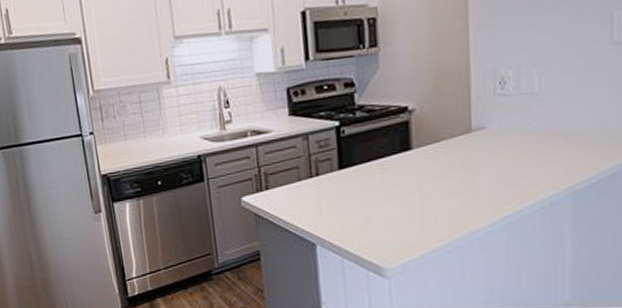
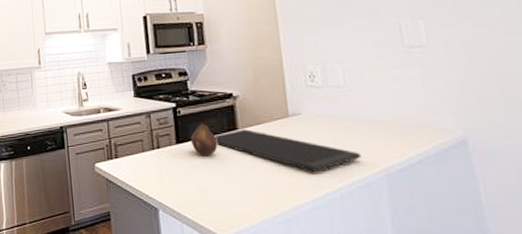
fruit: none [355,143,388,181] -> present [190,123,218,155]
cutting board: none [383,148,548,194] -> present [214,129,362,172]

